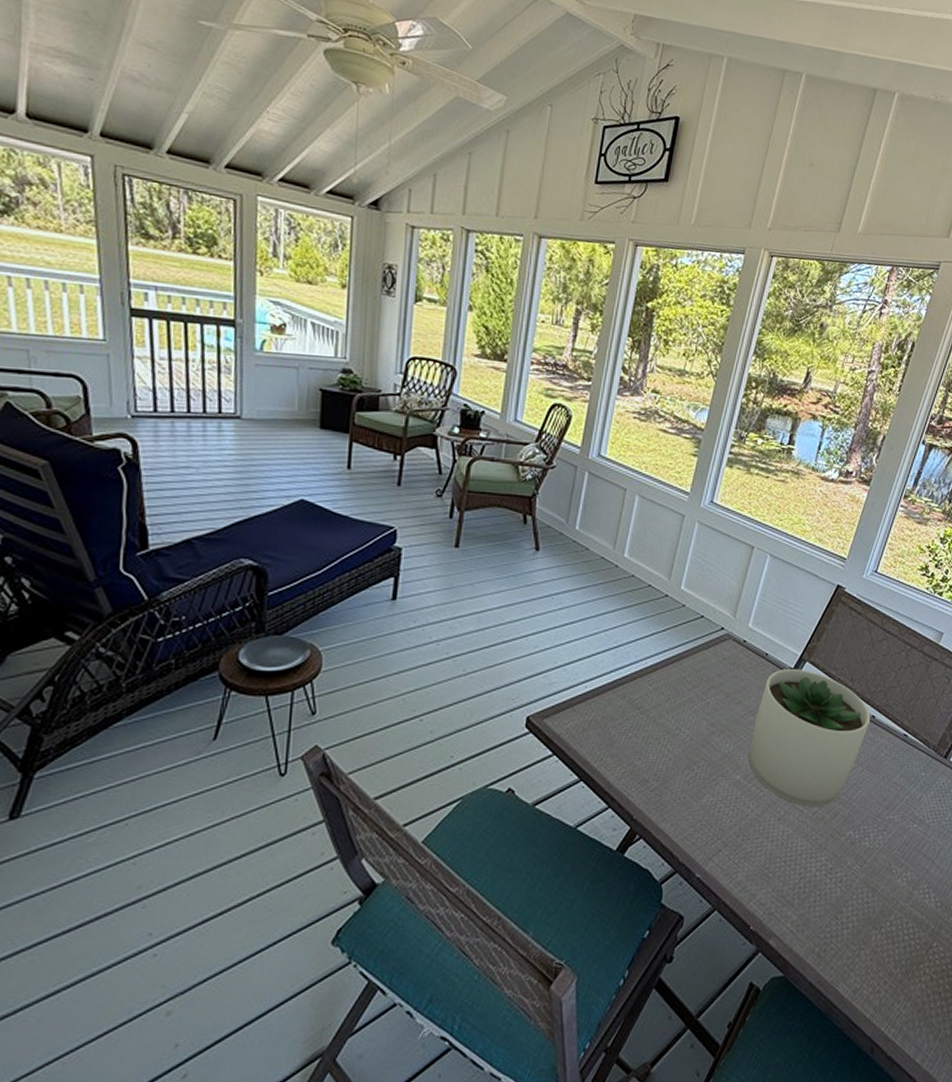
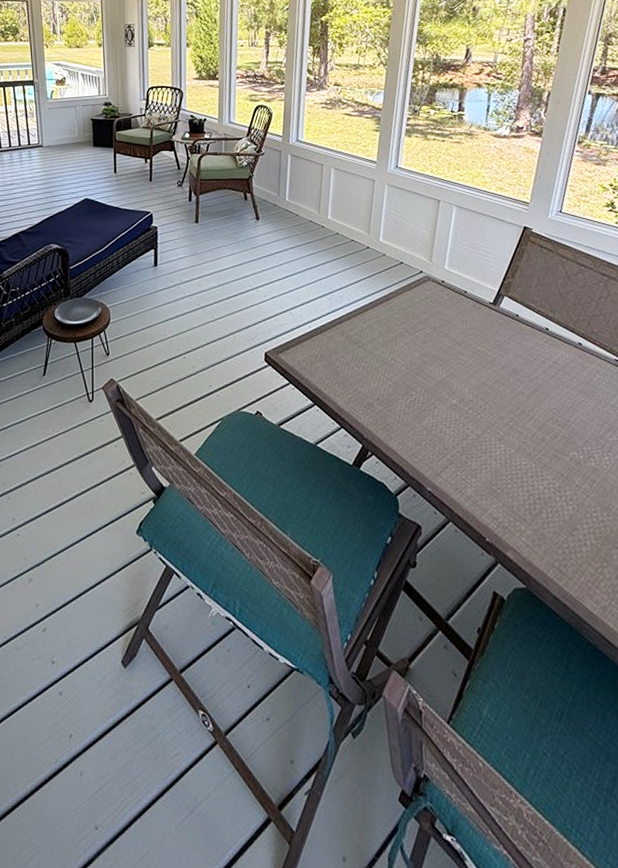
planter: present [748,669,871,806] -> none [461,303,578,428]

